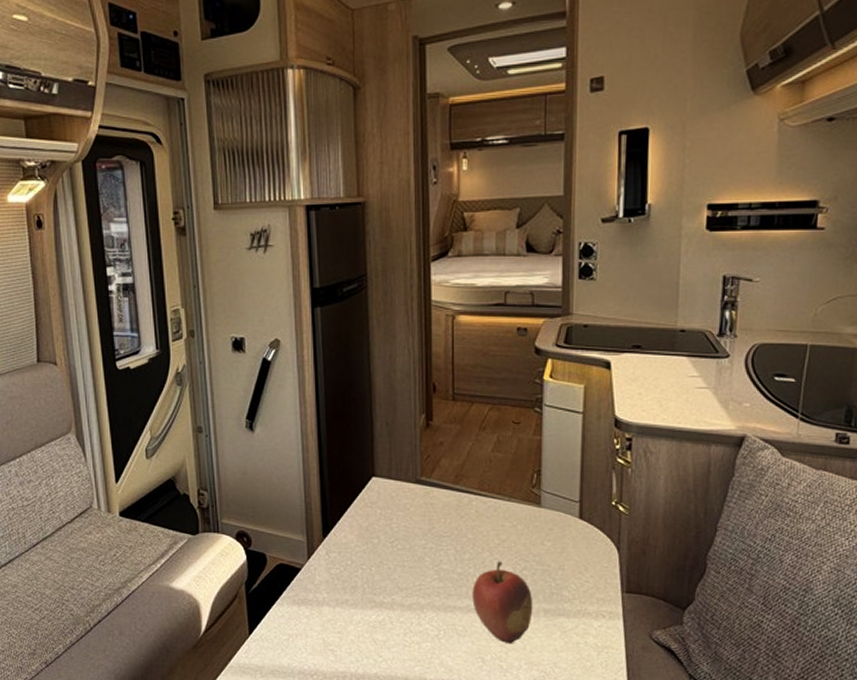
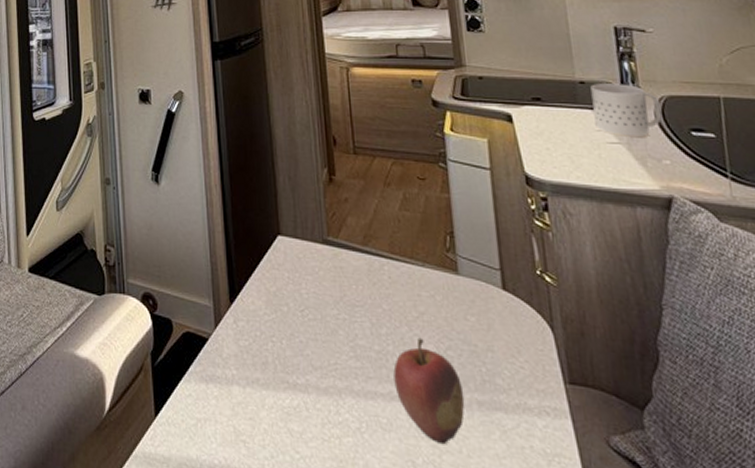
mug: none [688,332,753,383] -> present [590,84,662,138]

